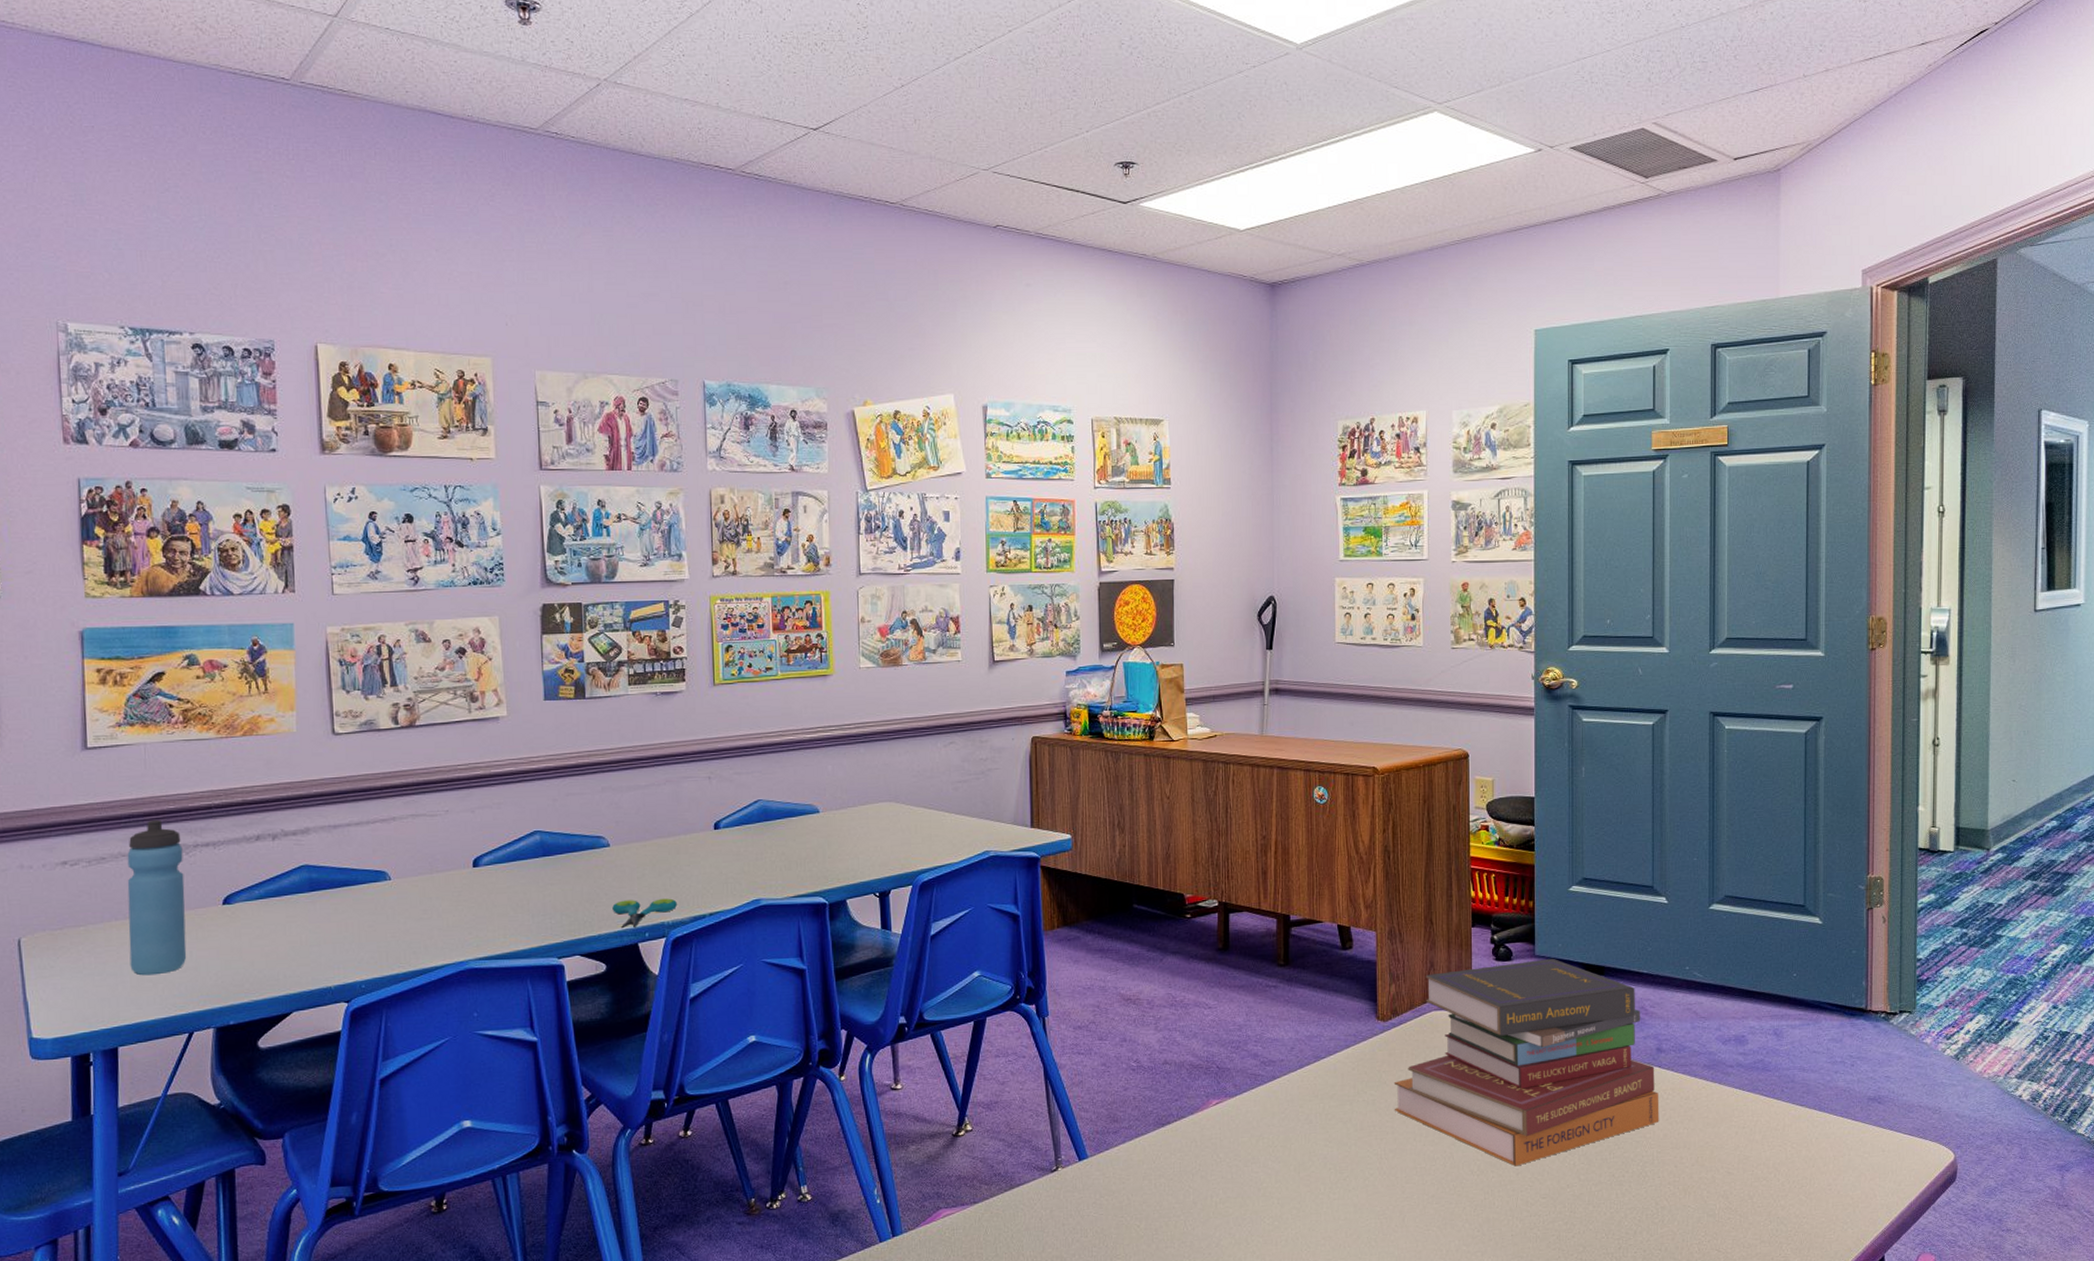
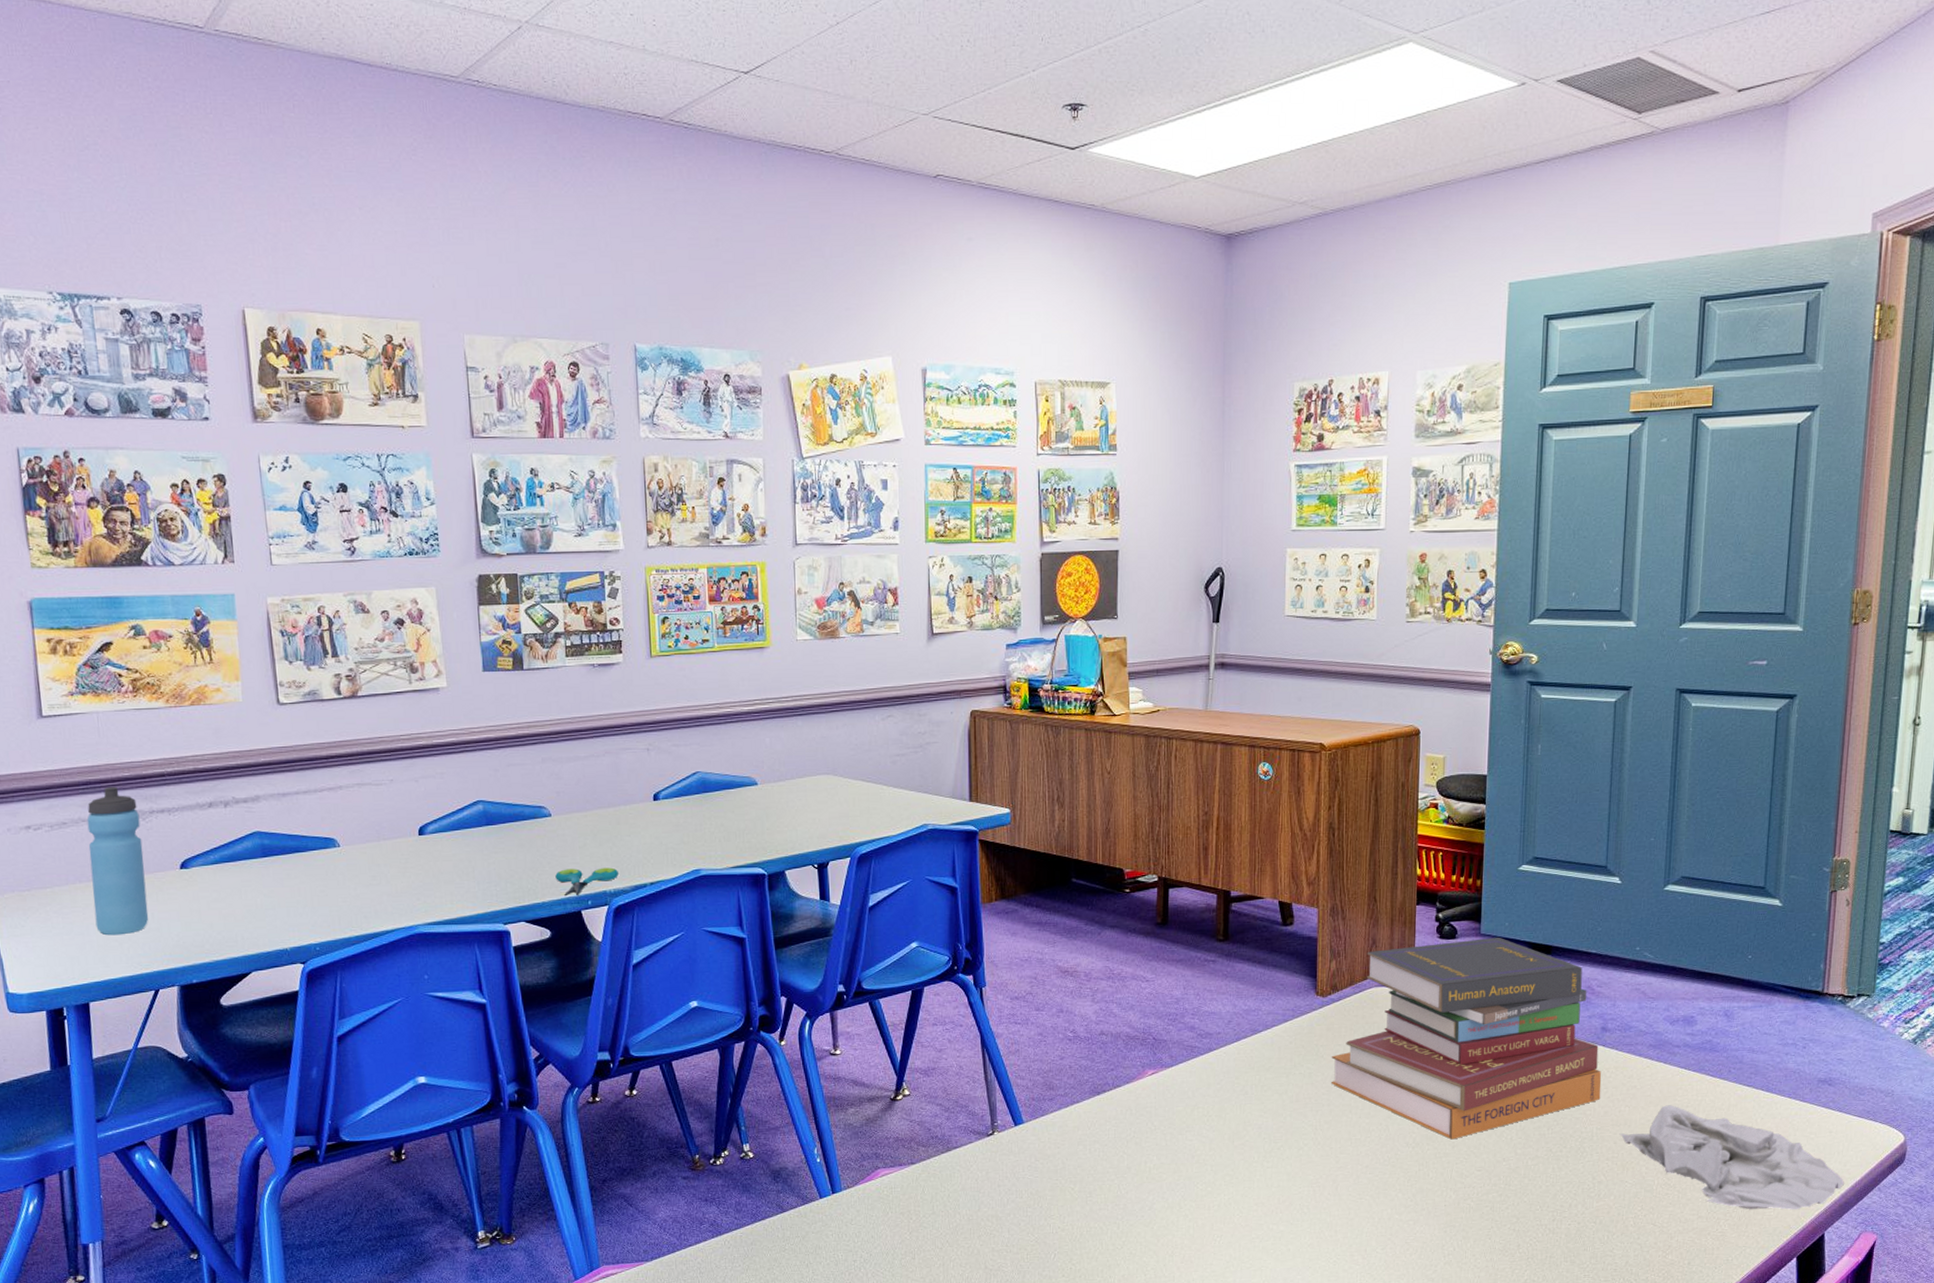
tissue: none [1680,1126,1900,1232] -> present [1620,1105,1844,1210]

